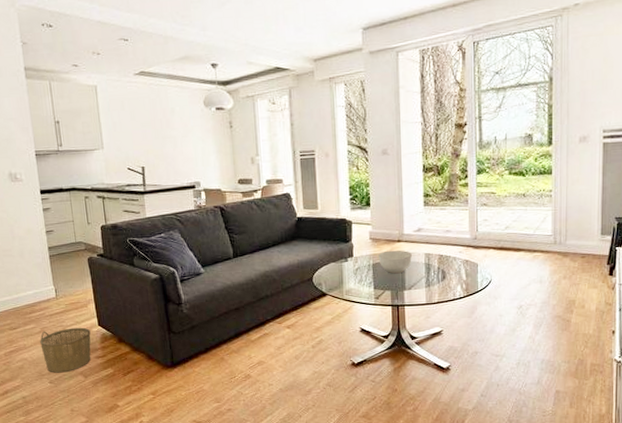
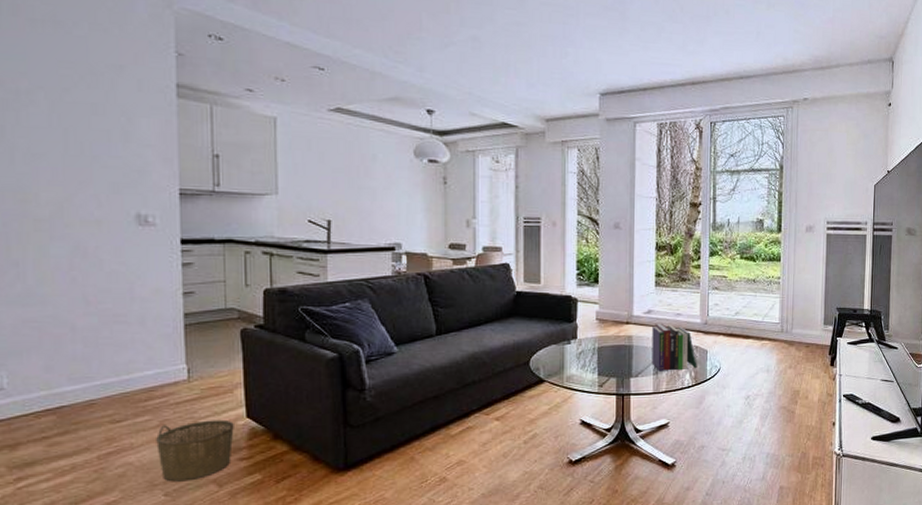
bowl: present [378,250,412,274] -> none [605,333,640,359]
books: none [423,239,468,284] -> present [652,323,697,371]

